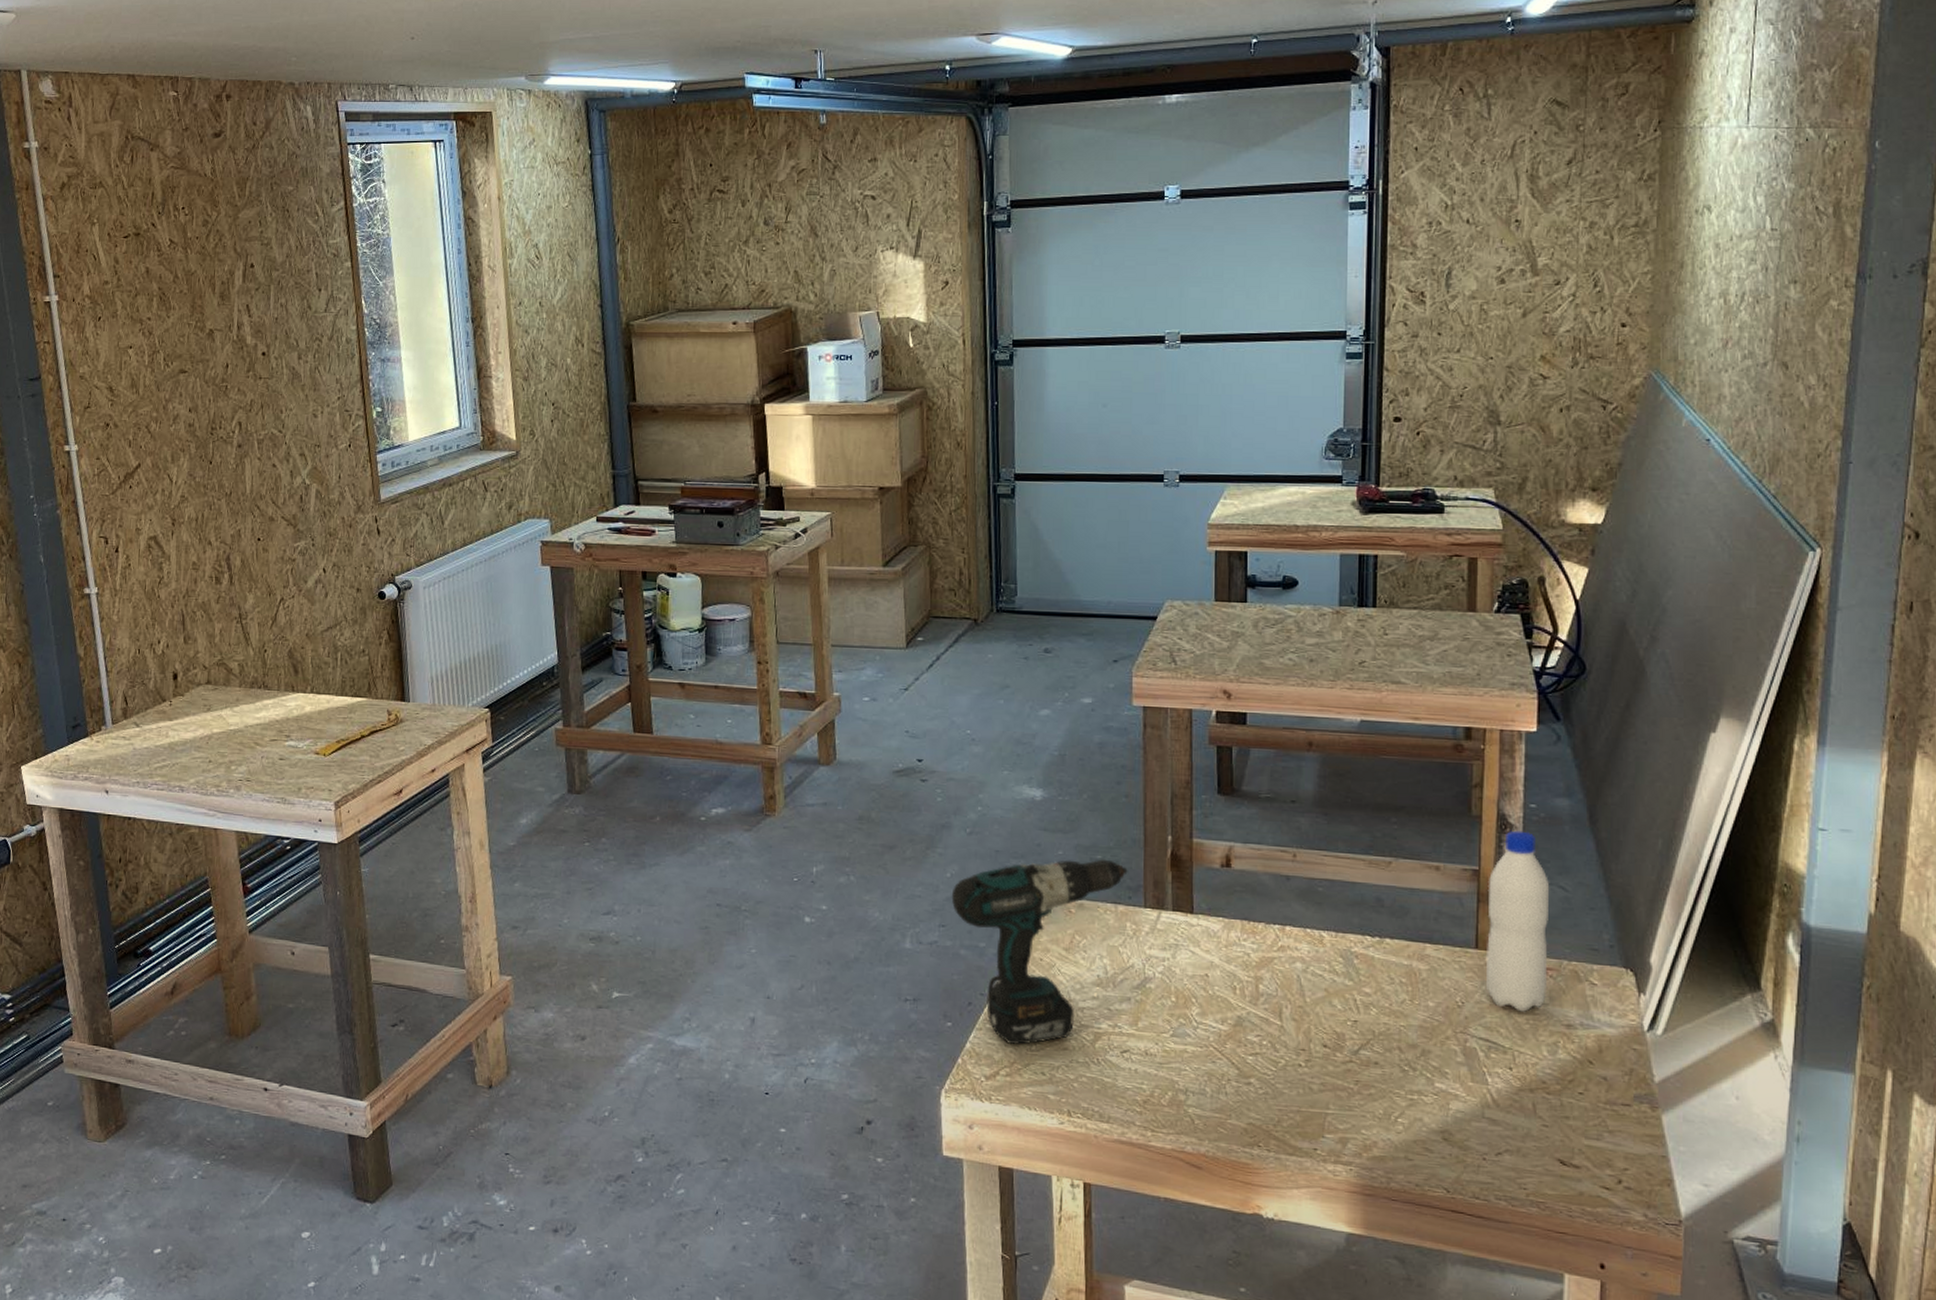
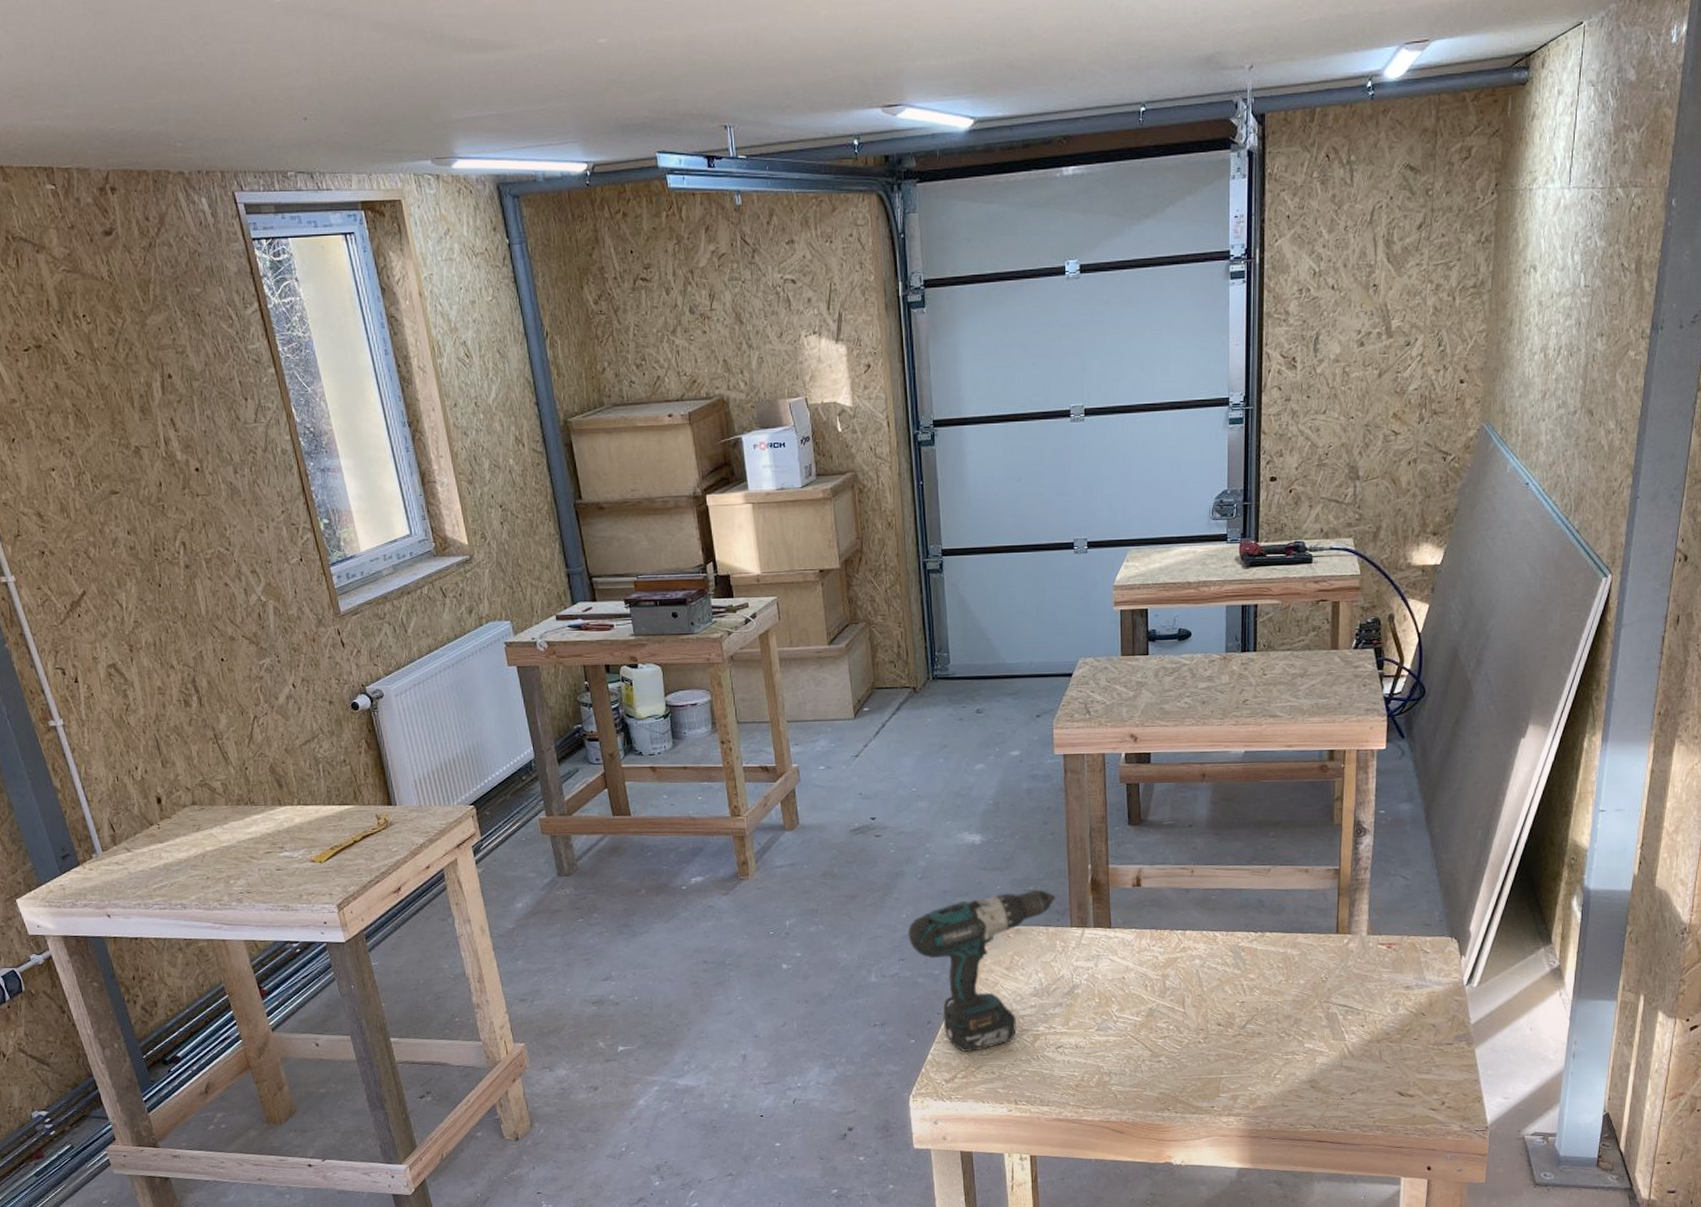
water bottle: present [1485,830,1550,1012] -> none [1344,833,1395,980]

